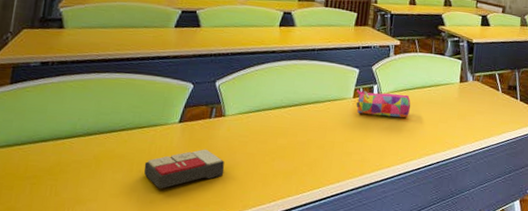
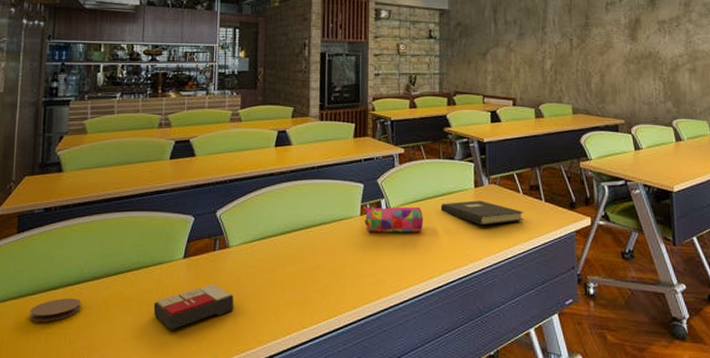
coaster: none [15,150,71,172] -> present [29,298,81,322]
book: none [427,93,500,117] -> present [440,200,523,225]

